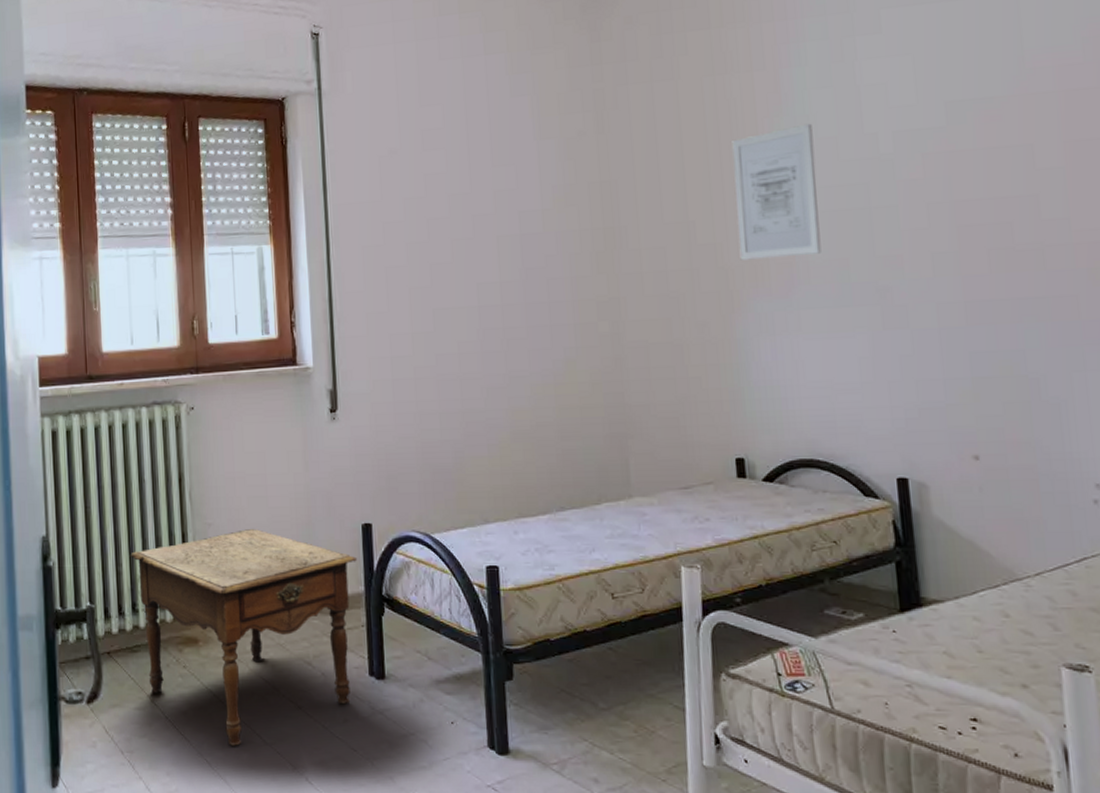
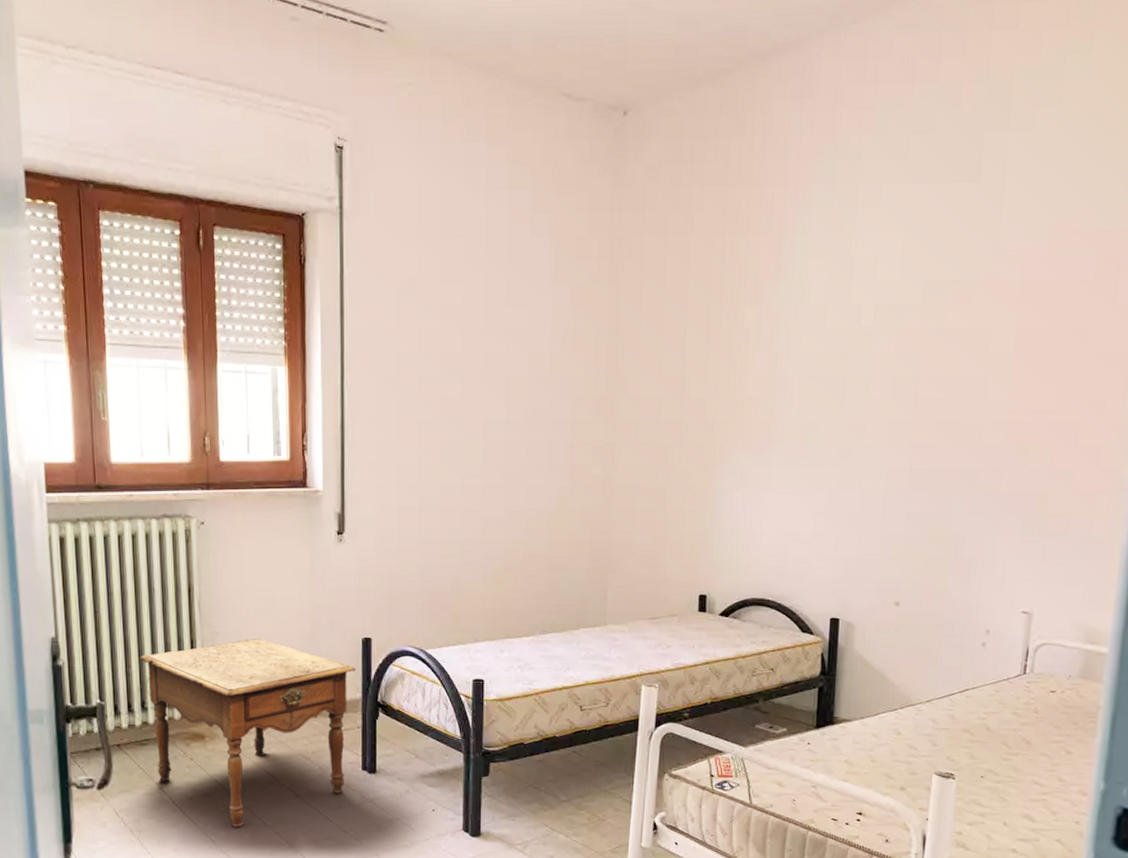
wall art: present [732,123,822,261] -> none [726,290,806,417]

